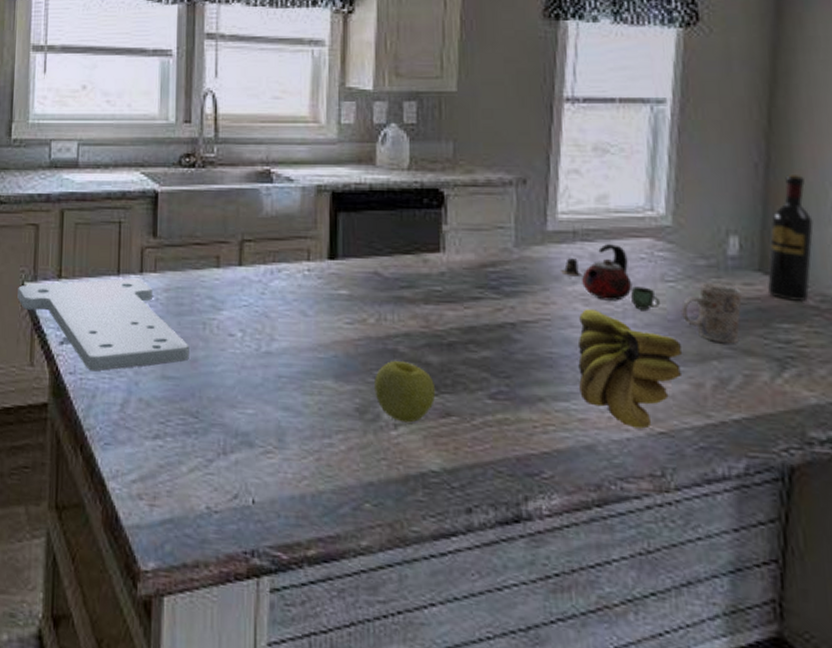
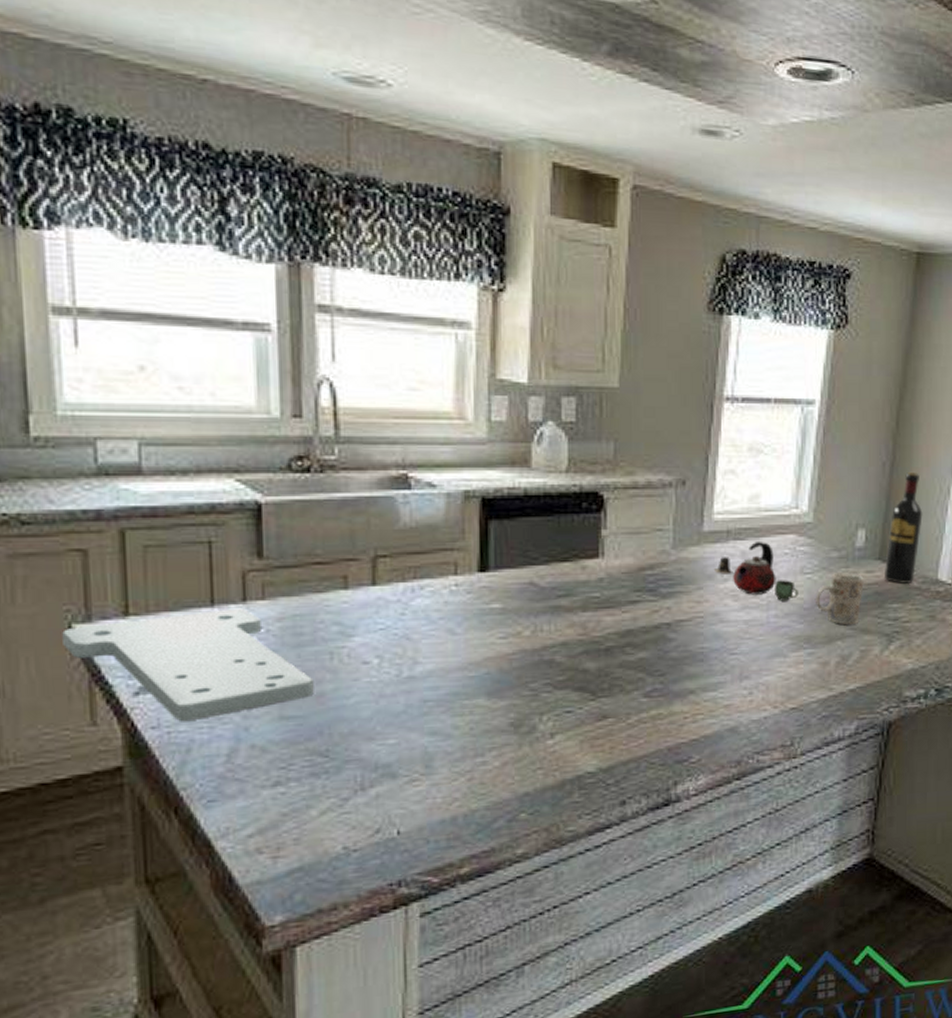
apple: present [374,361,436,423] -> none [530,671,593,731]
banana: present [577,309,683,429] -> none [726,604,814,707]

